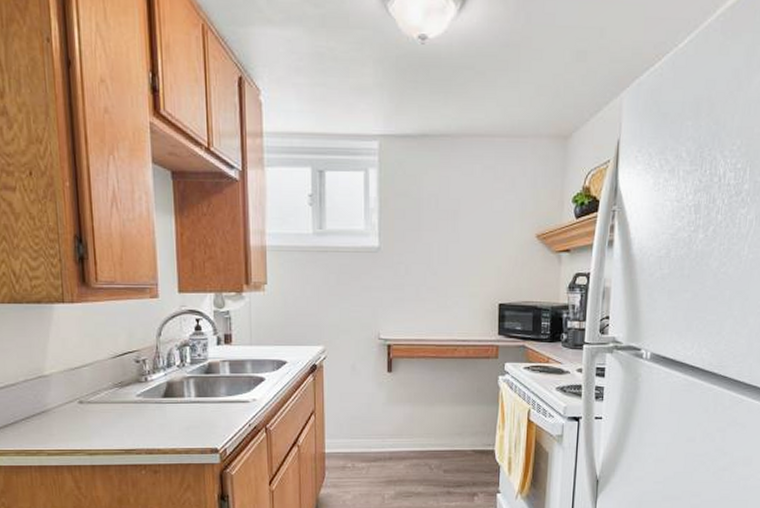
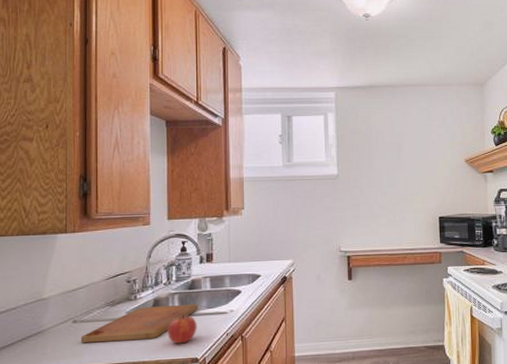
cutting board: none [88,391,217,426] -> present [80,304,198,343]
fruit: none [183,401,216,432] -> present [168,315,197,344]

